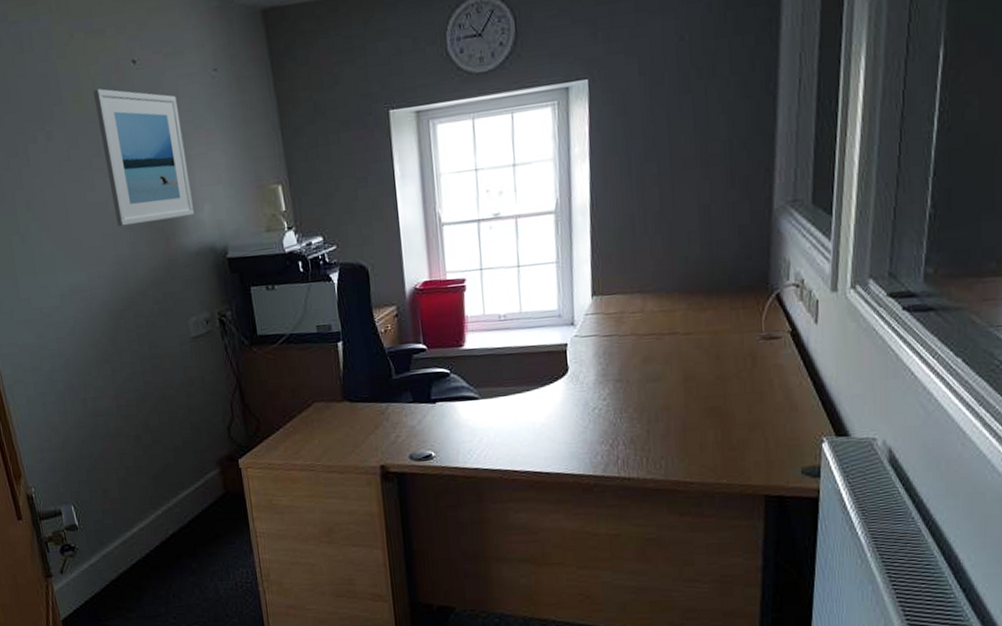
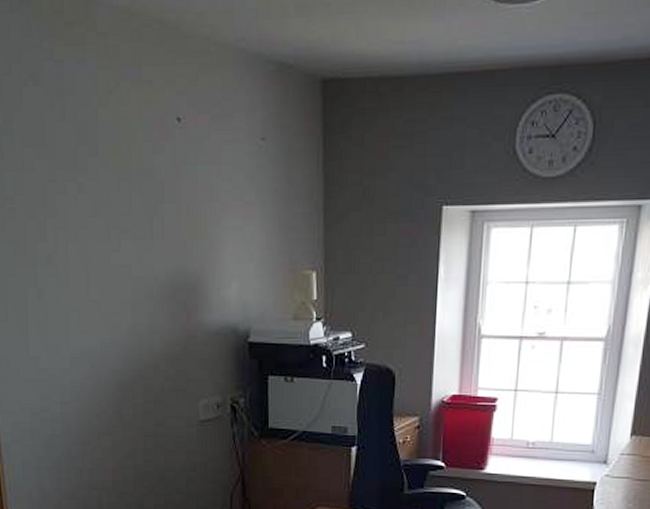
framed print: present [93,89,194,227] -> none [132,144,220,294]

